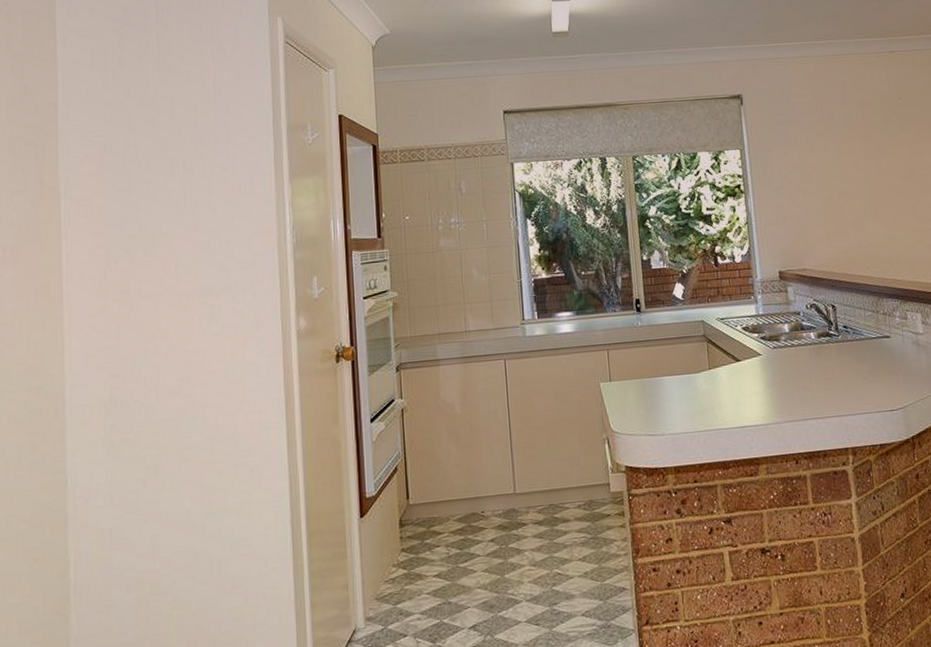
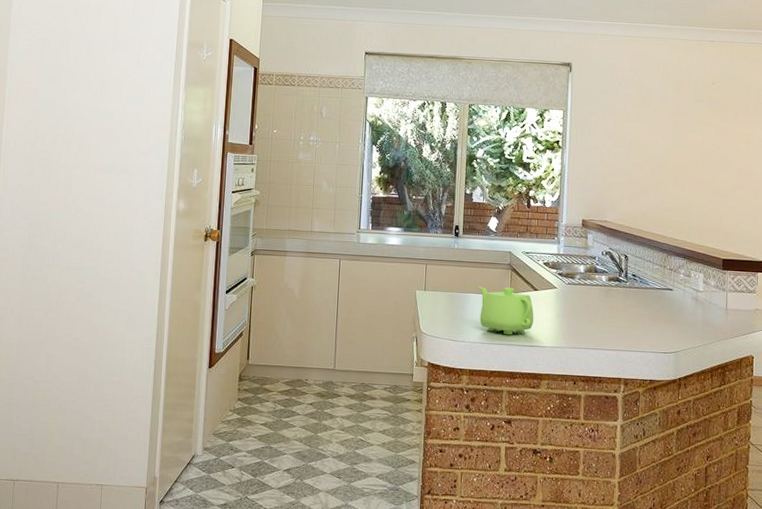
teapot: none [671,362,741,419] -> present [478,286,534,335]

